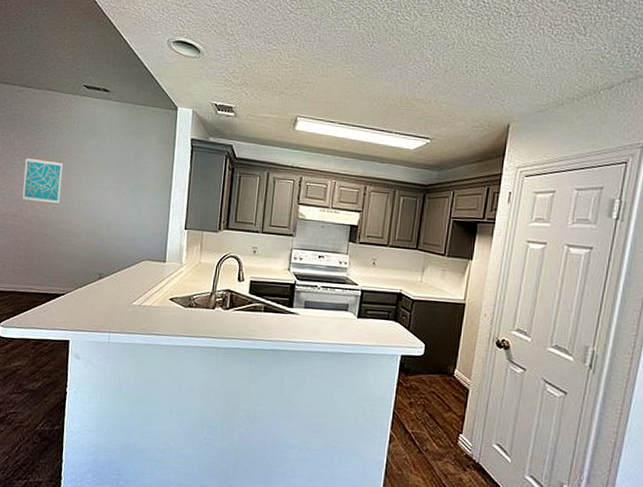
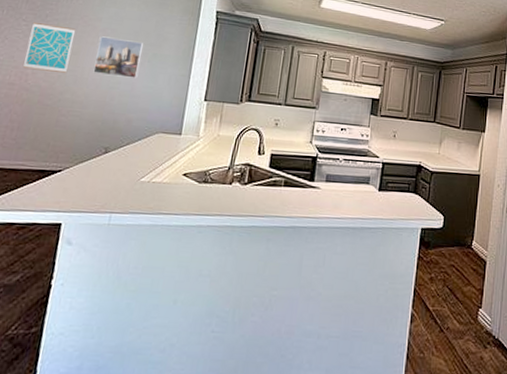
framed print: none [82,168,126,209] -> present [93,36,144,79]

